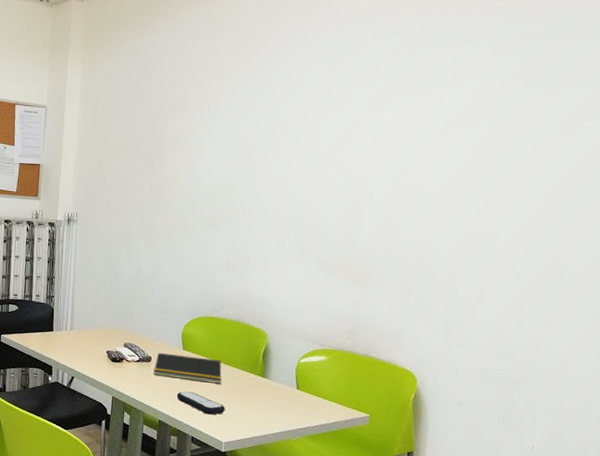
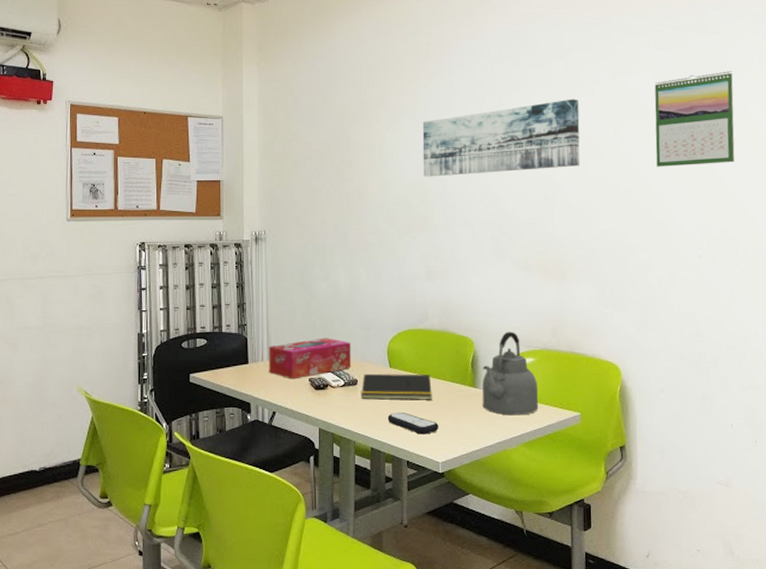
tissue box: none [71,315,149,350] -> present [269,338,352,379]
wall art: none [232,105,401,175] -> present [422,99,580,177]
kettle: none [270,328,328,410] -> present [482,331,539,416]
calendar: none [480,83,581,181] -> present [654,71,735,167]

